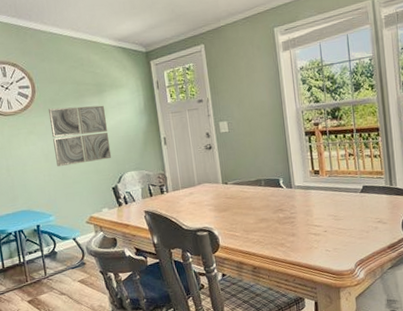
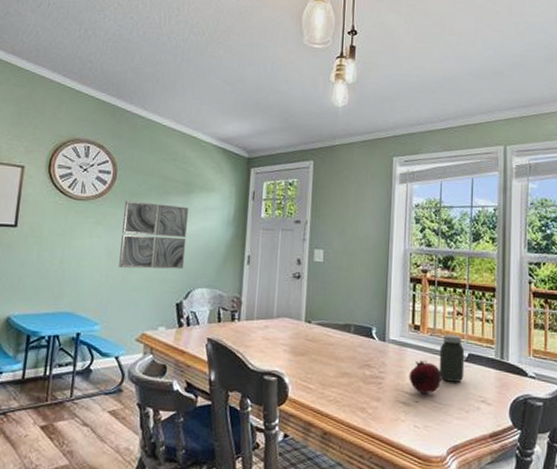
fruit: none [315,197,343,224] -> present [409,359,441,393]
jar: none [338,172,362,212] -> present [439,334,465,382]

